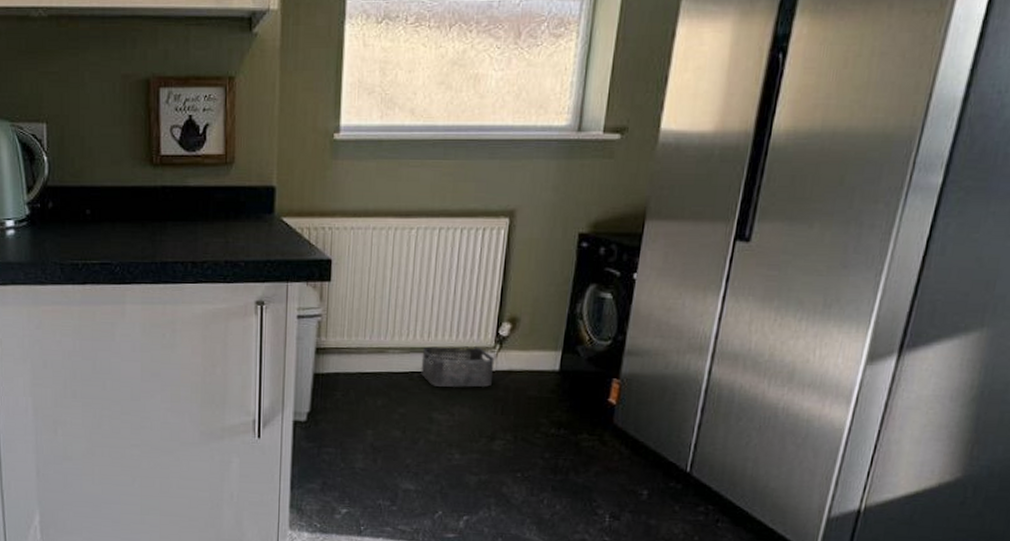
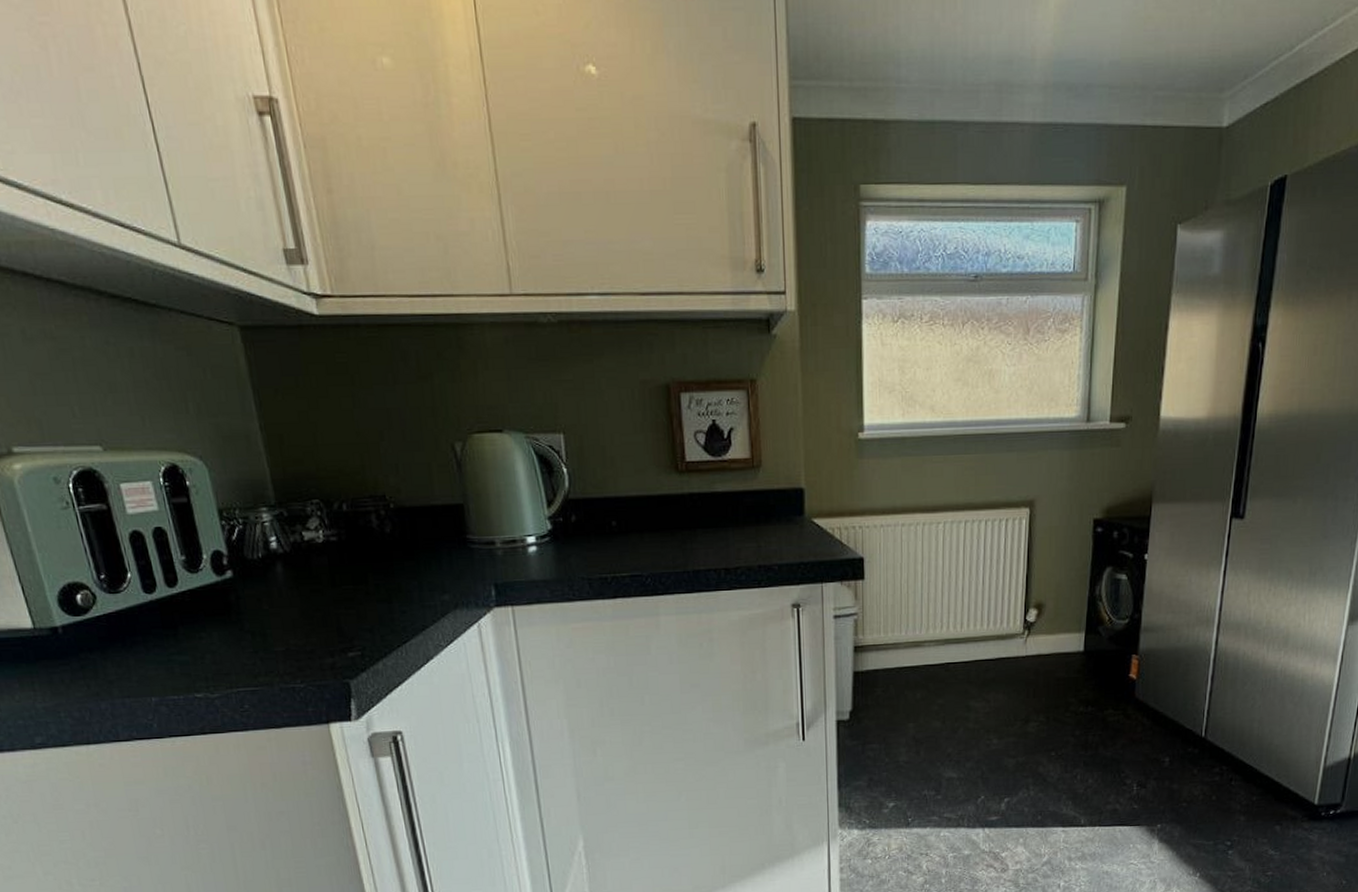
storage bin: present [421,346,495,387] -> none [956,634,1024,675]

